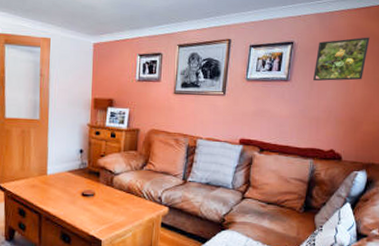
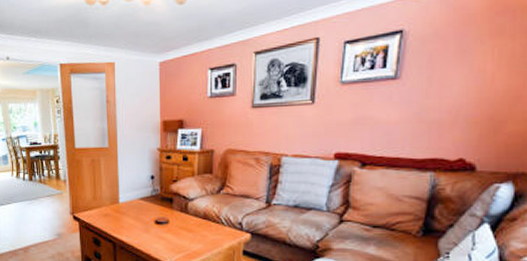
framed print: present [313,37,370,82] -> none [432,9,516,76]

